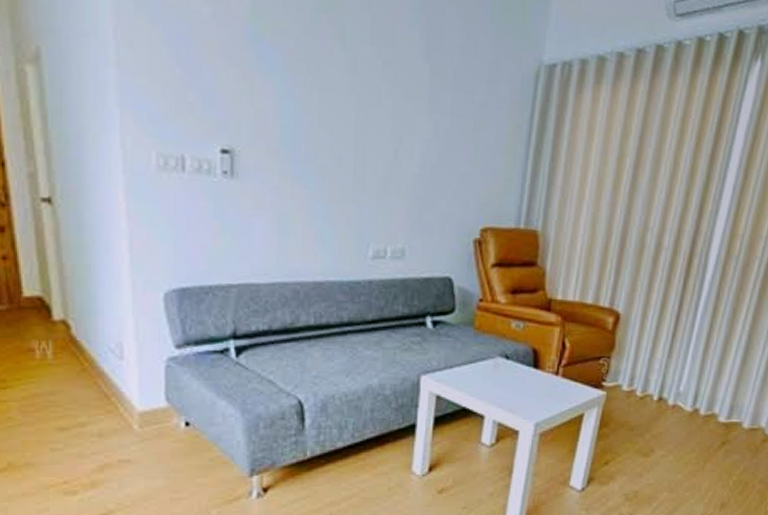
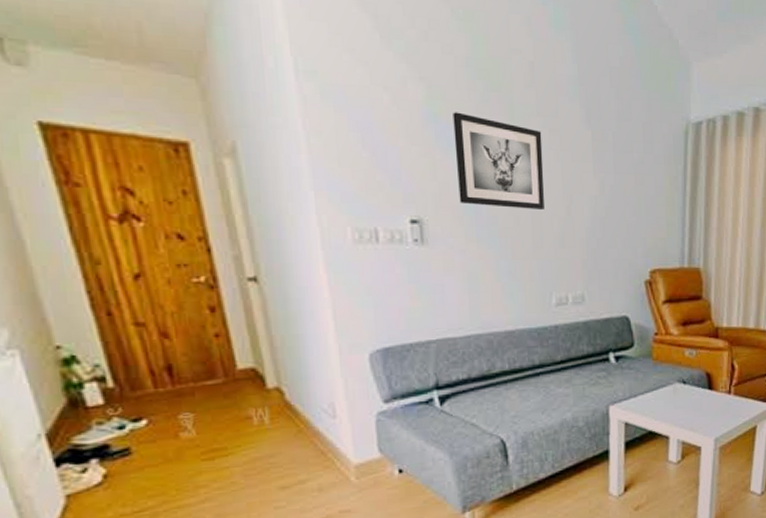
wall art: none [276,32,374,150] -> present [453,112,545,209]

